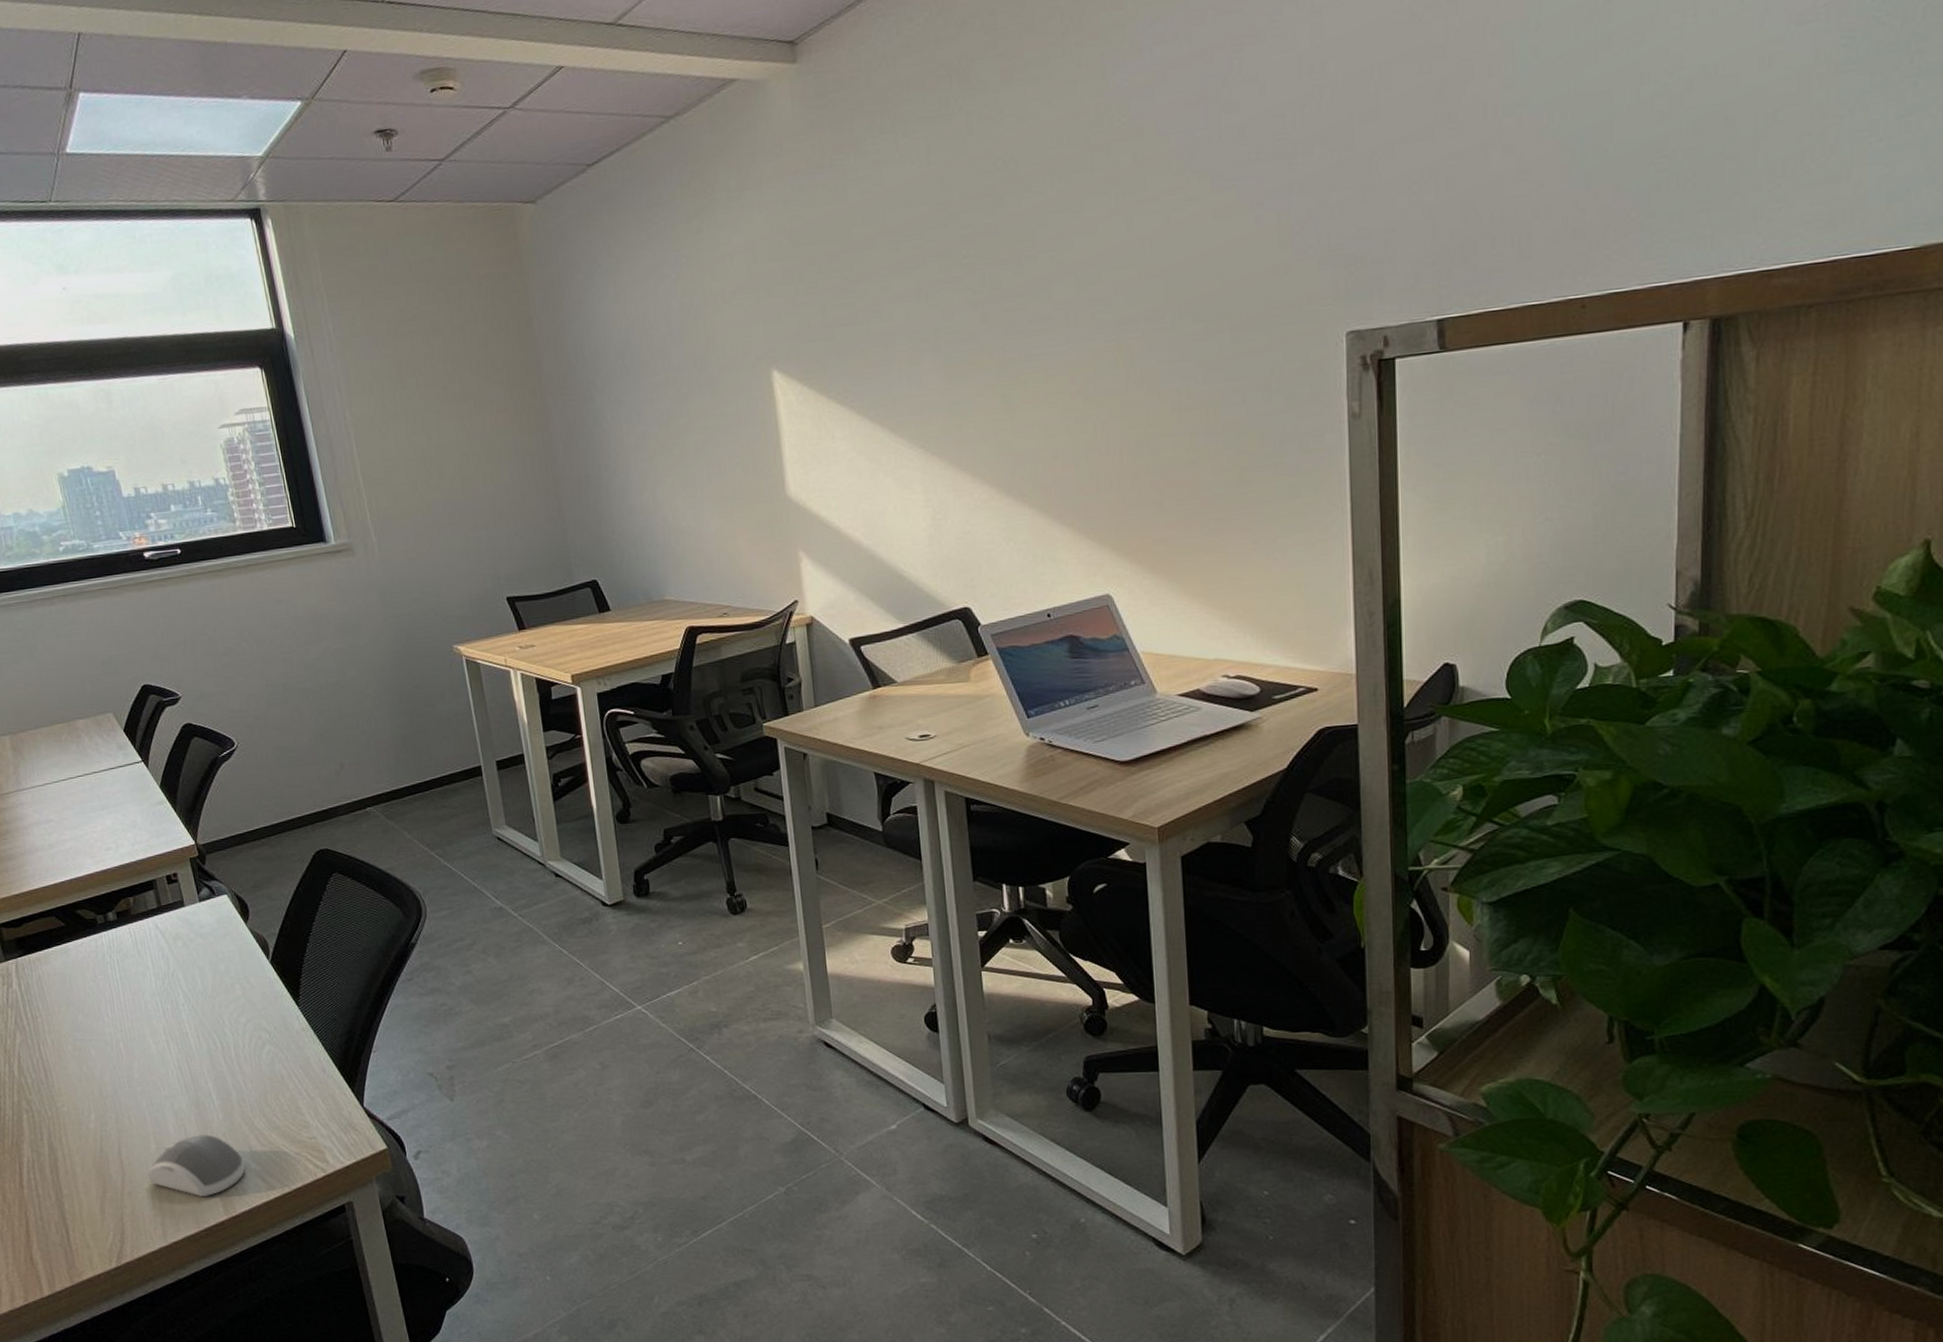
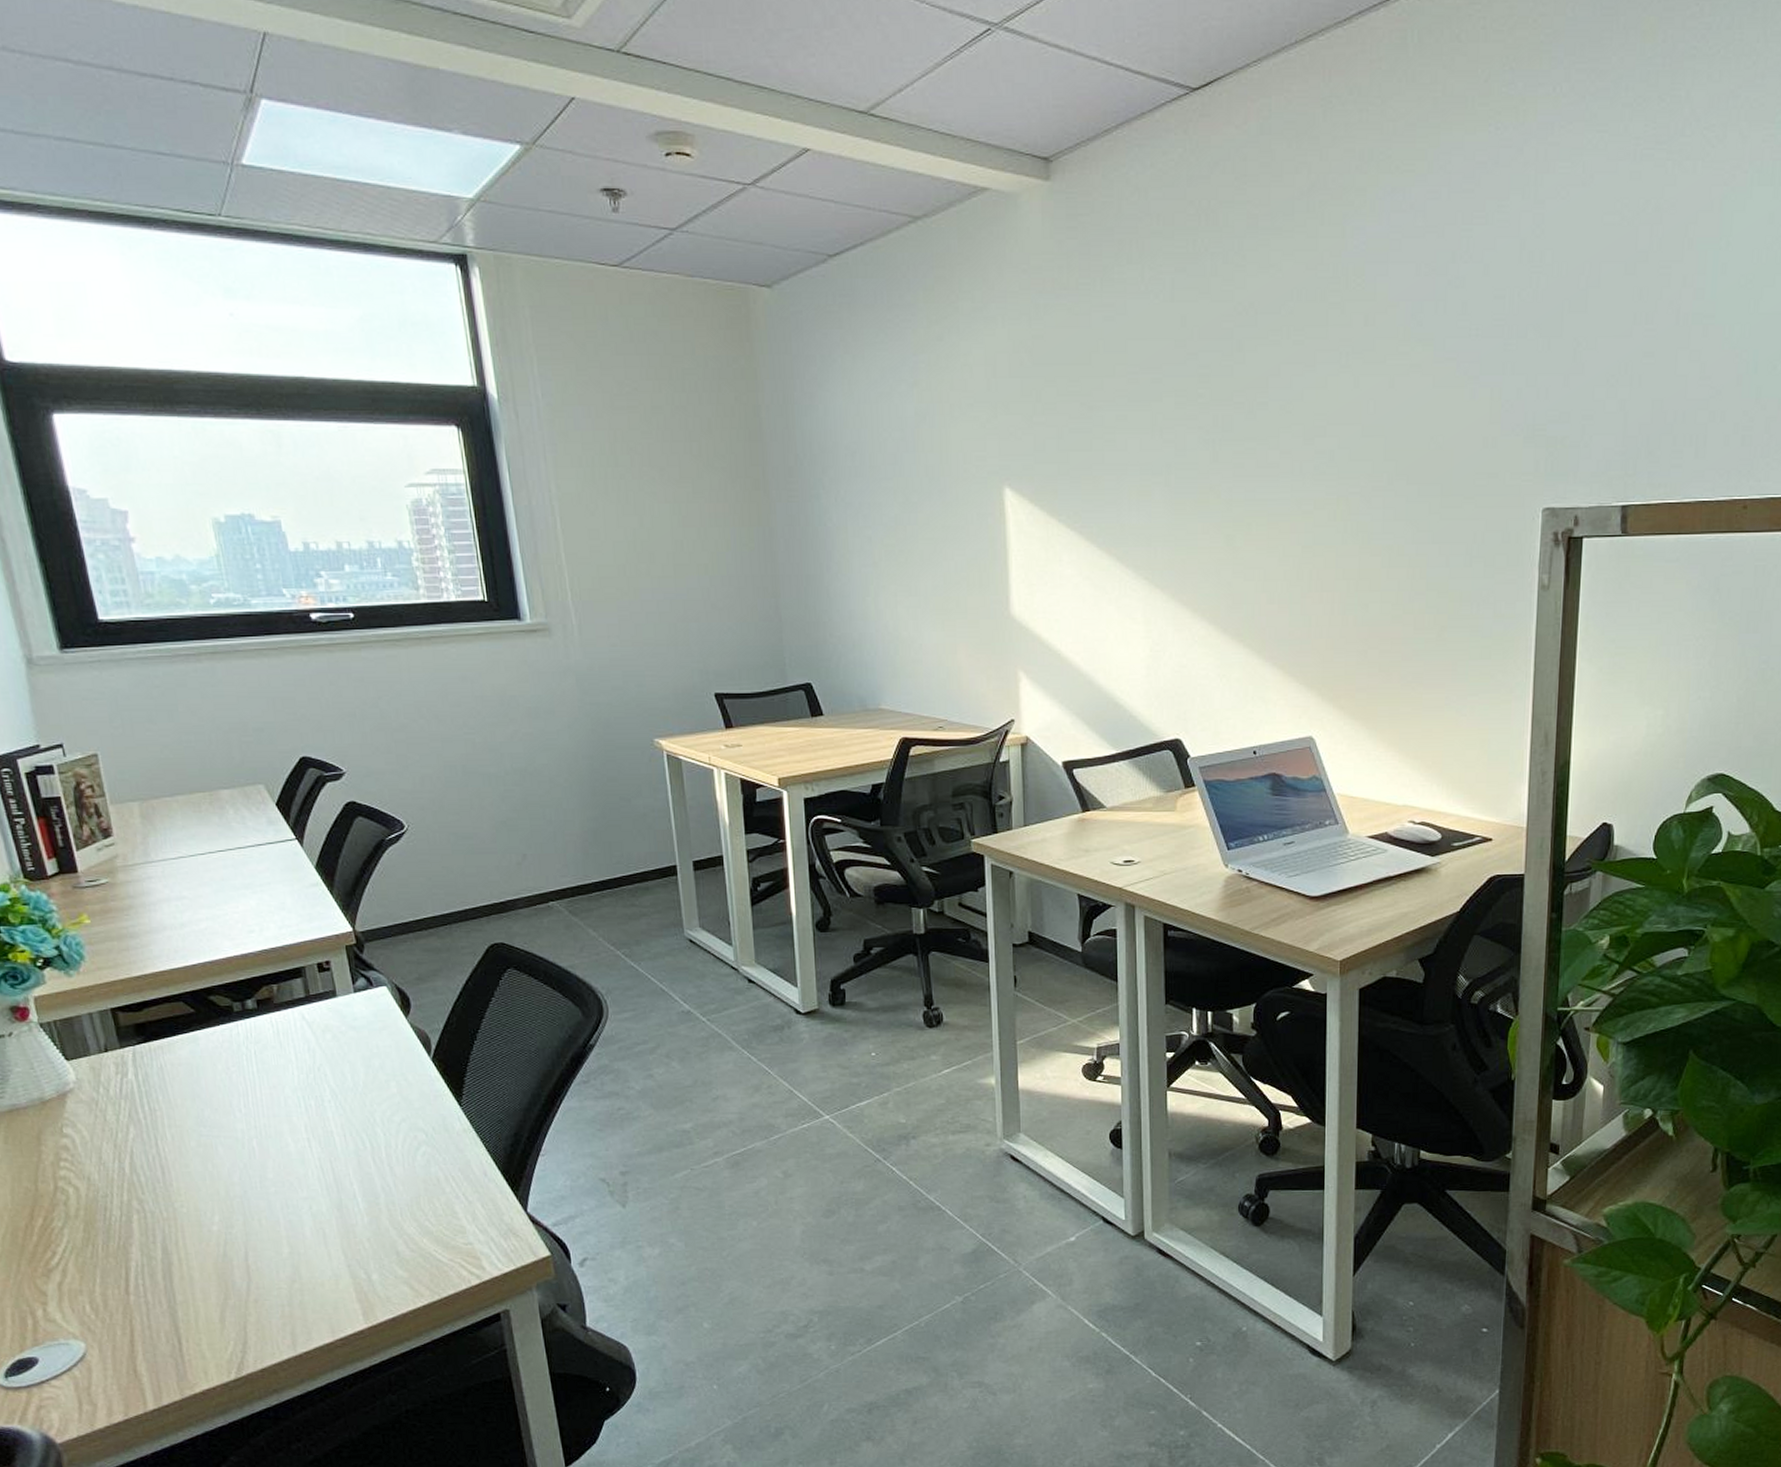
computer mouse: present [146,1134,246,1197] -> none [276,1239,392,1305]

